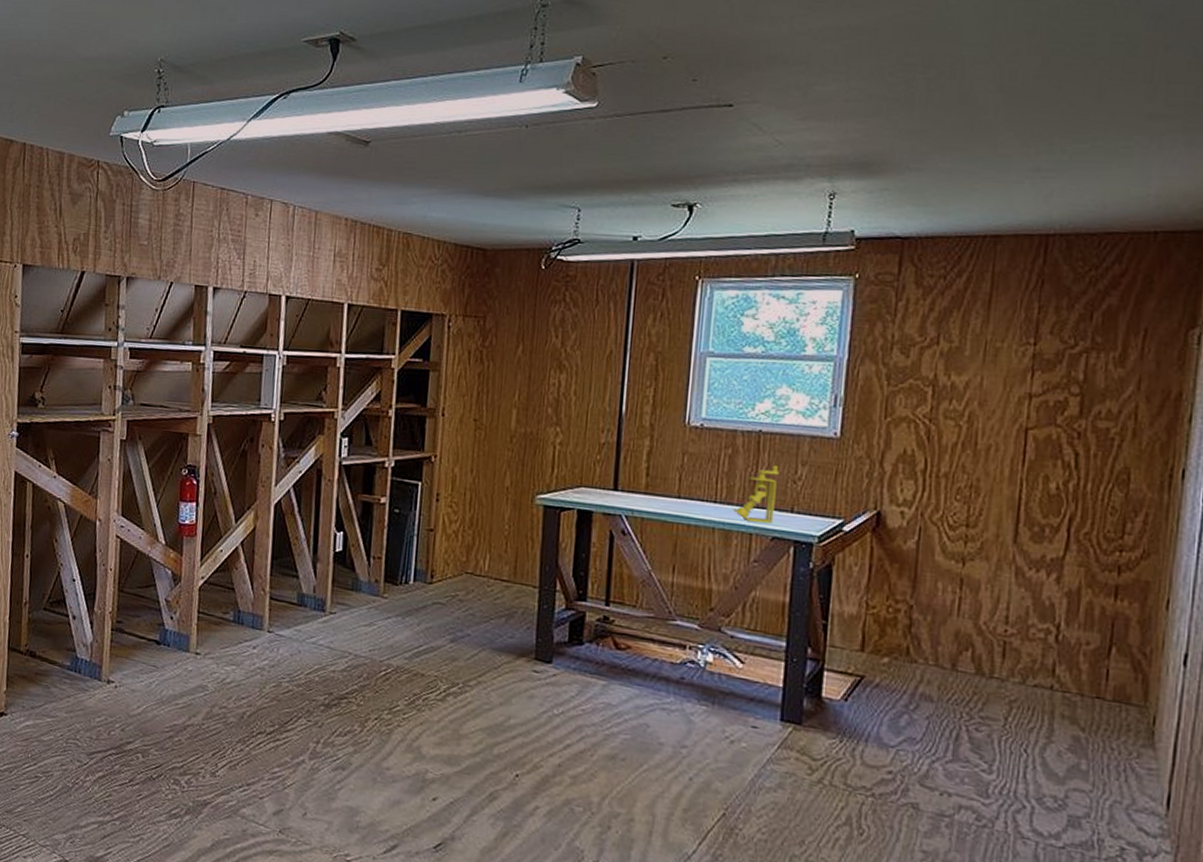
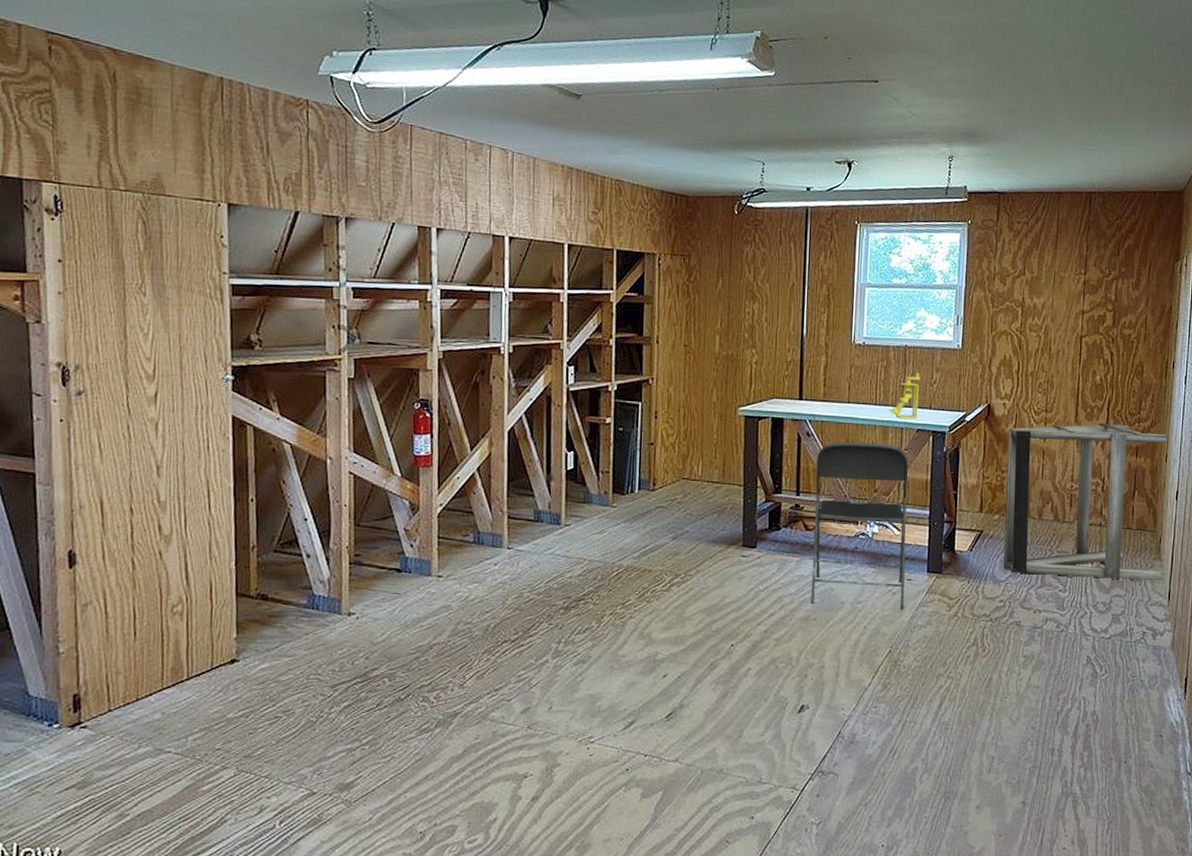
folding chair: none [618,544,758,764] -> present [810,441,908,610]
sawhorse: none [894,544,1171,779] -> present [1004,423,1168,582]

